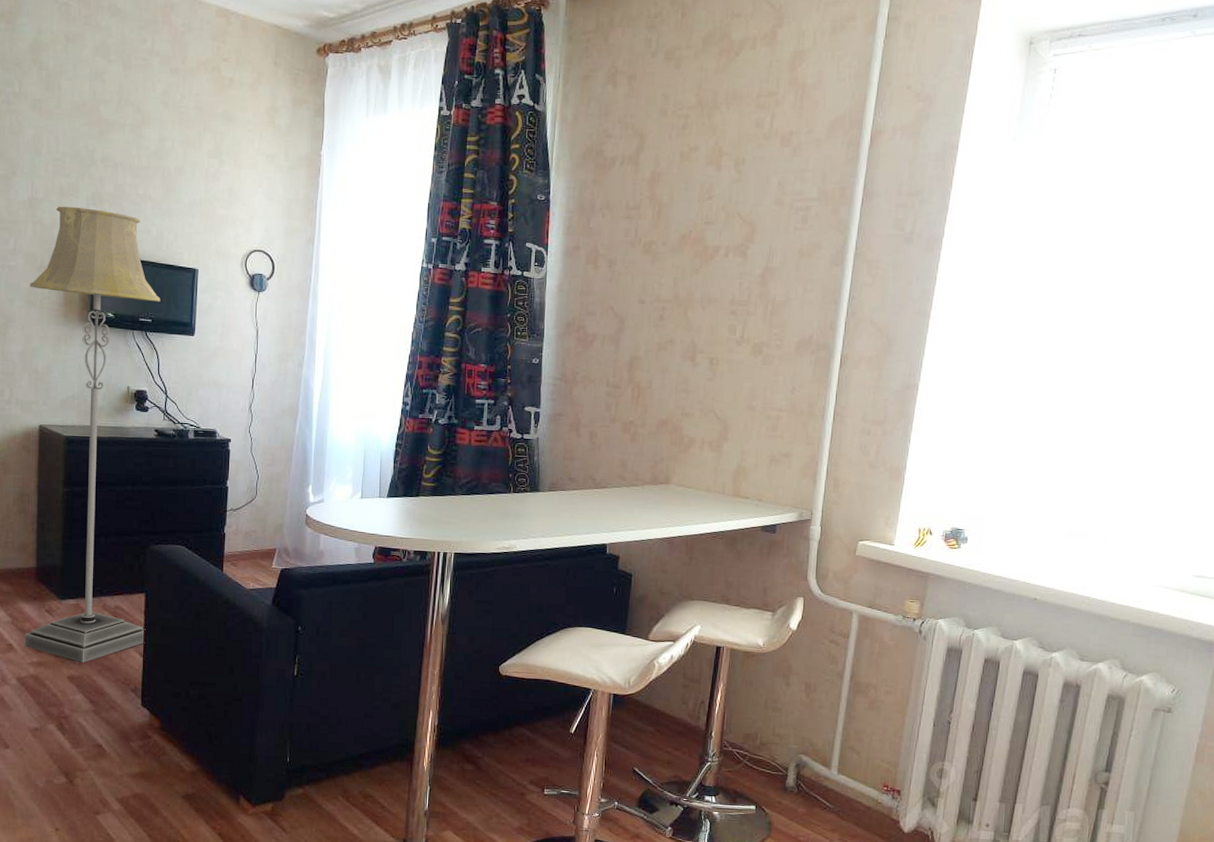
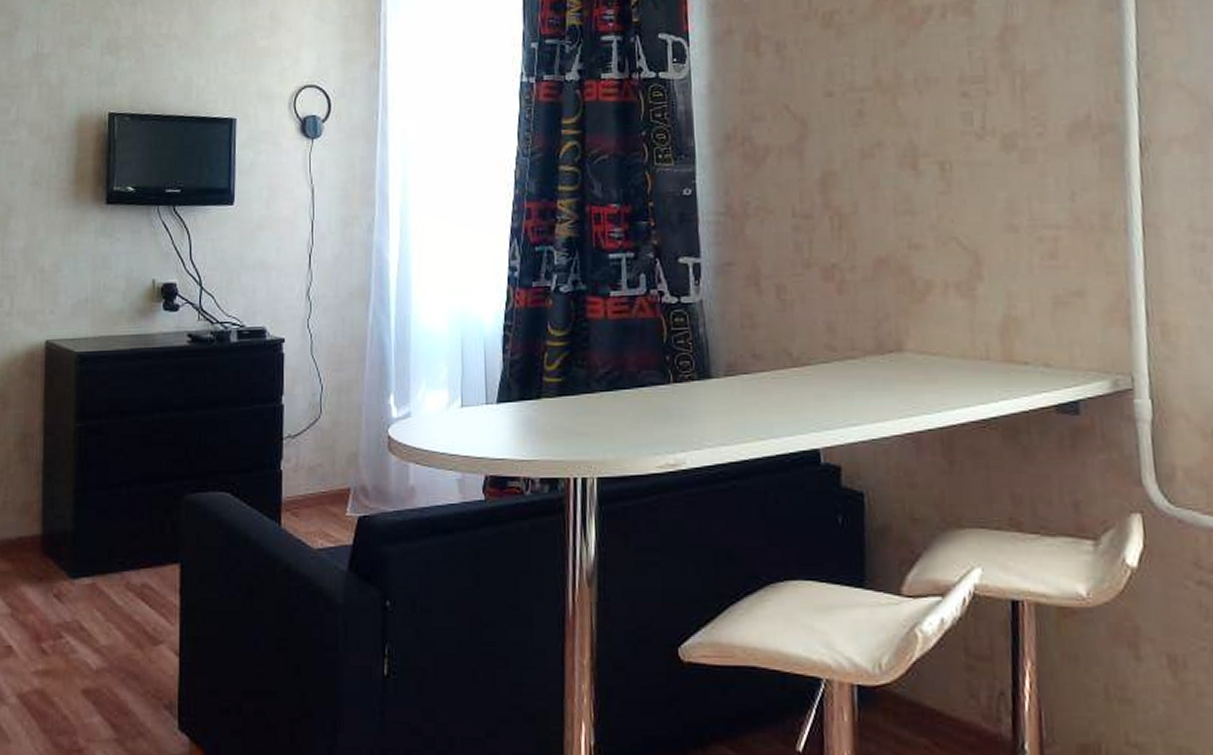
floor lamp: present [25,206,161,663] -> none [27,58,191,668]

